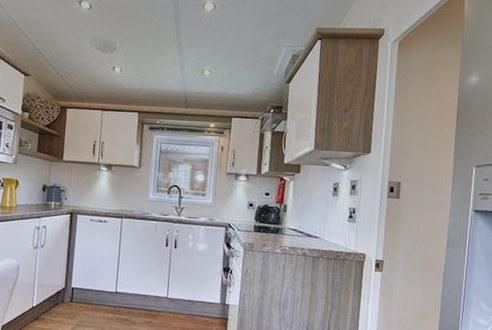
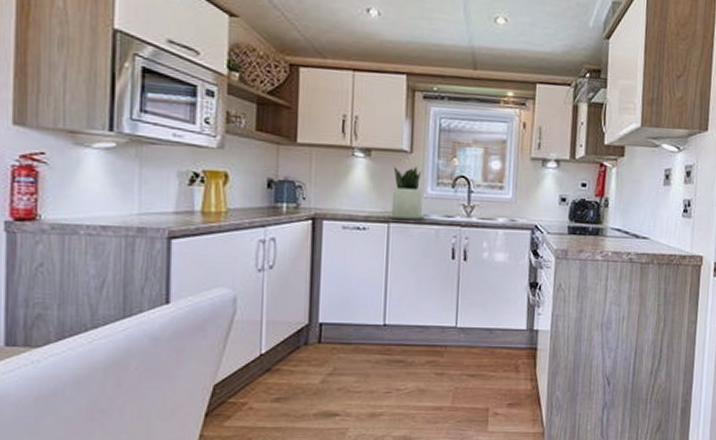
planter: none [122,177,147,217] -> present [388,165,425,221]

